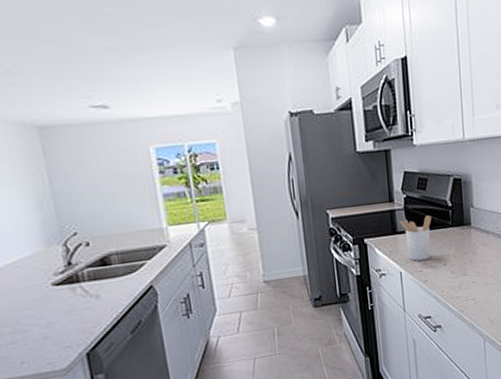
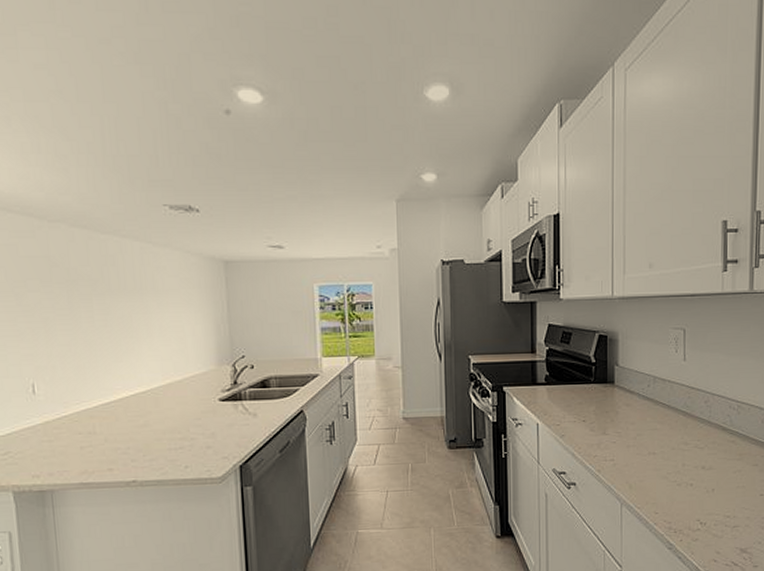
utensil holder: present [400,215,431,261] -> none [541,370,573,415]

